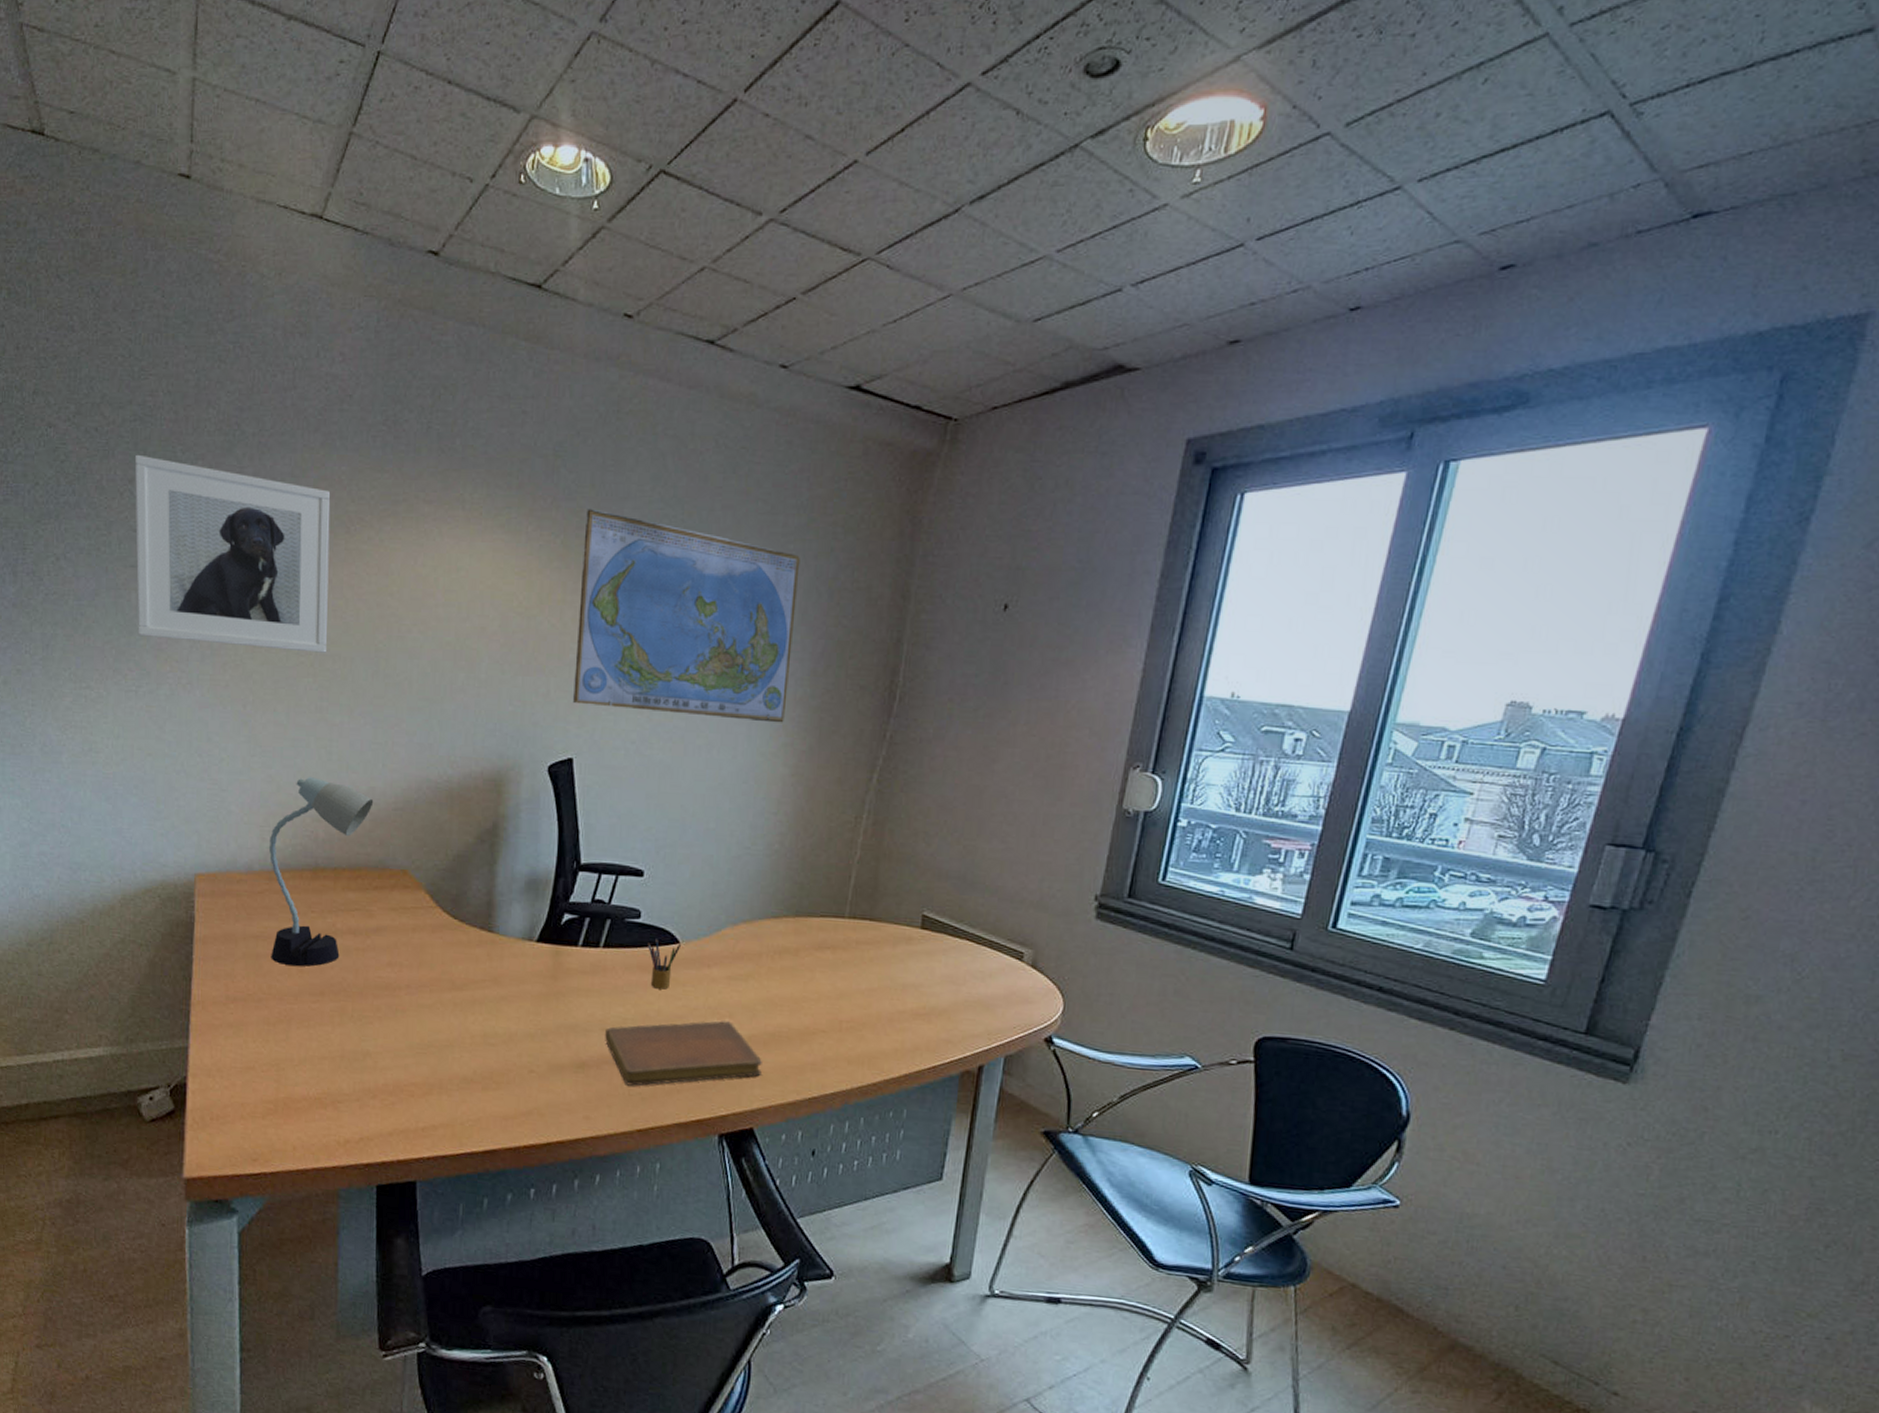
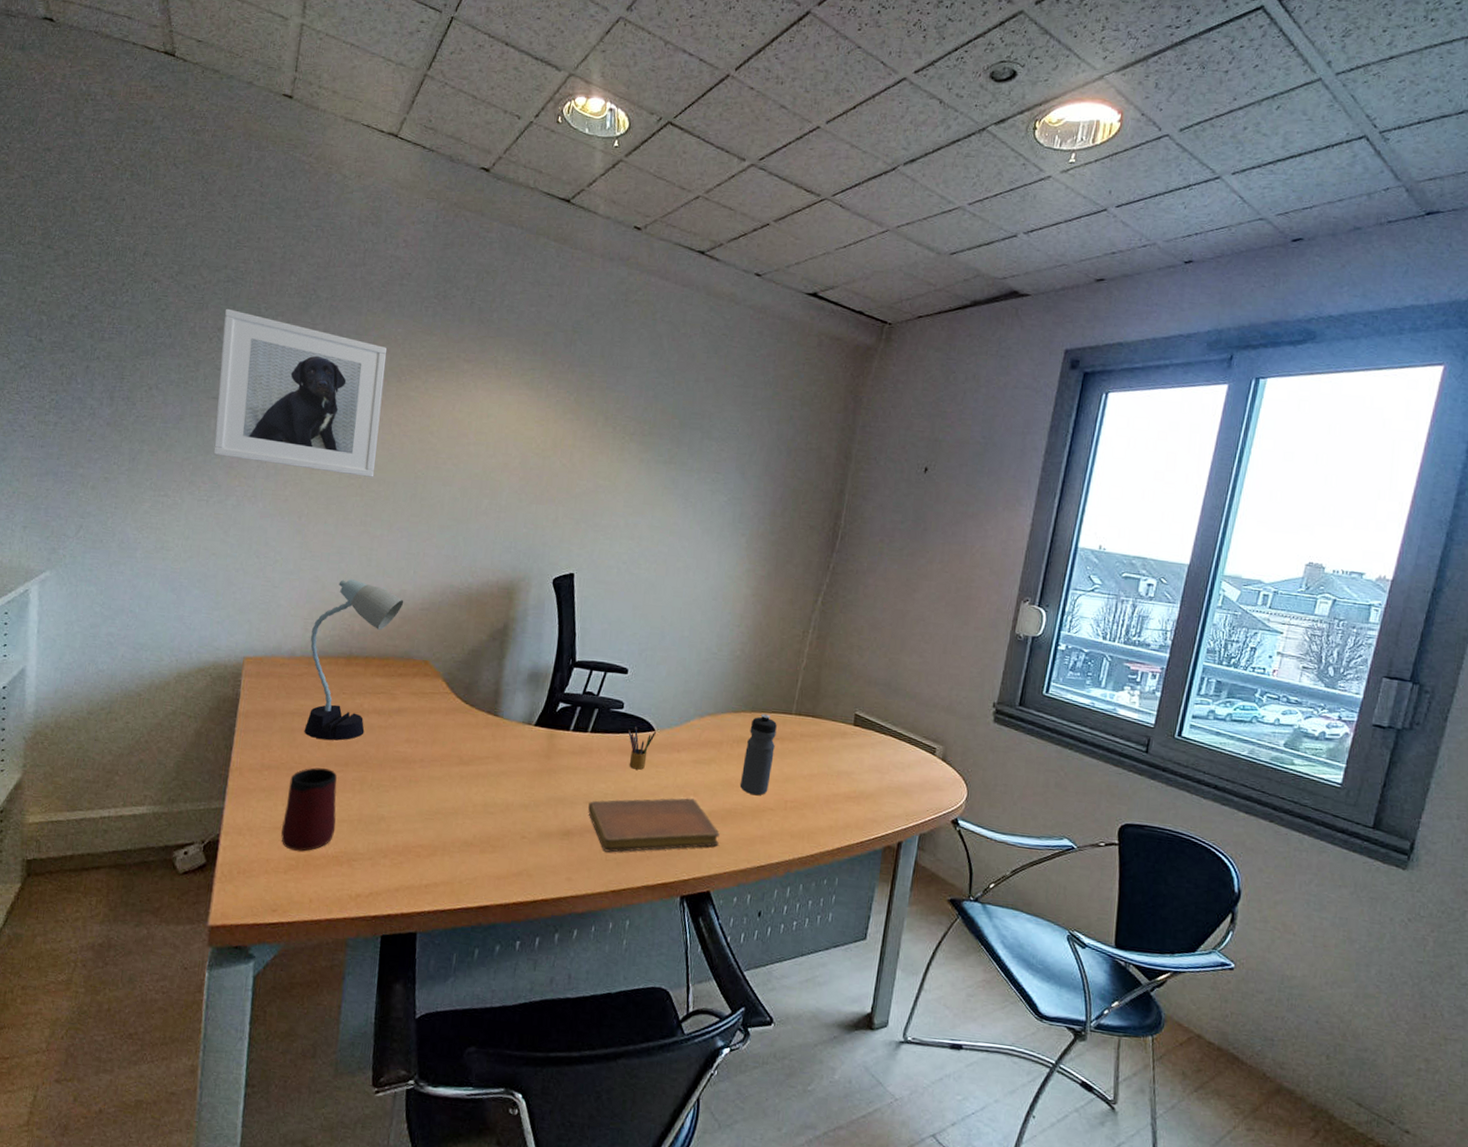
mug: none [255,998,316,1094] -> present [281,767,337,852]
world map: present [573,508,800,723] -> none [577,374,766,553]
water bottle: none [784,918,827,1016] -> present [739,714,777,796]

